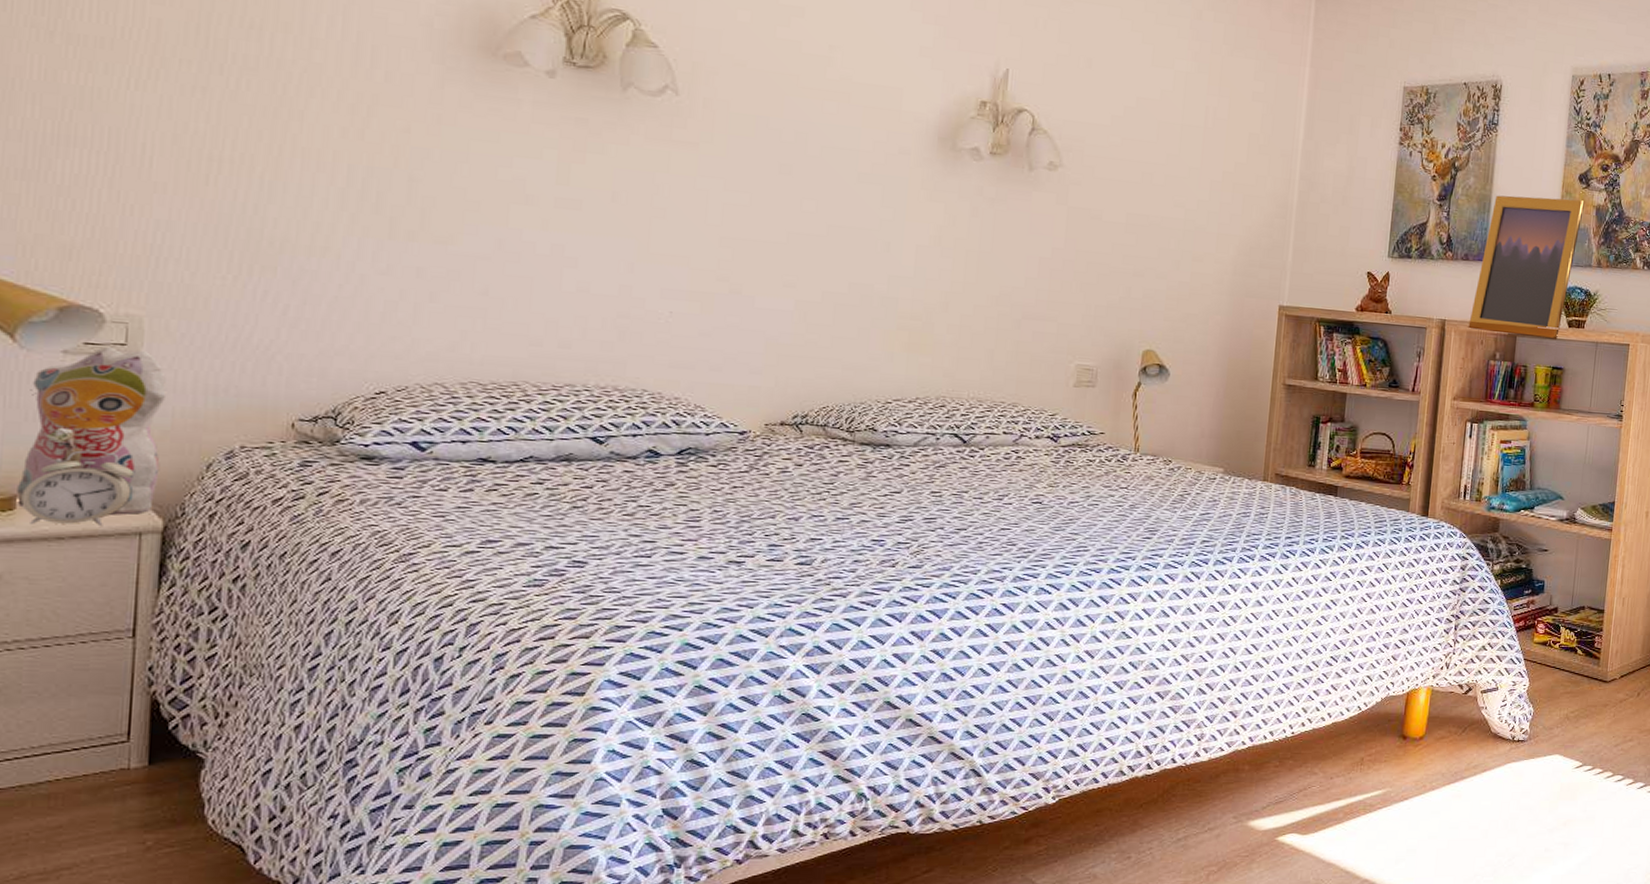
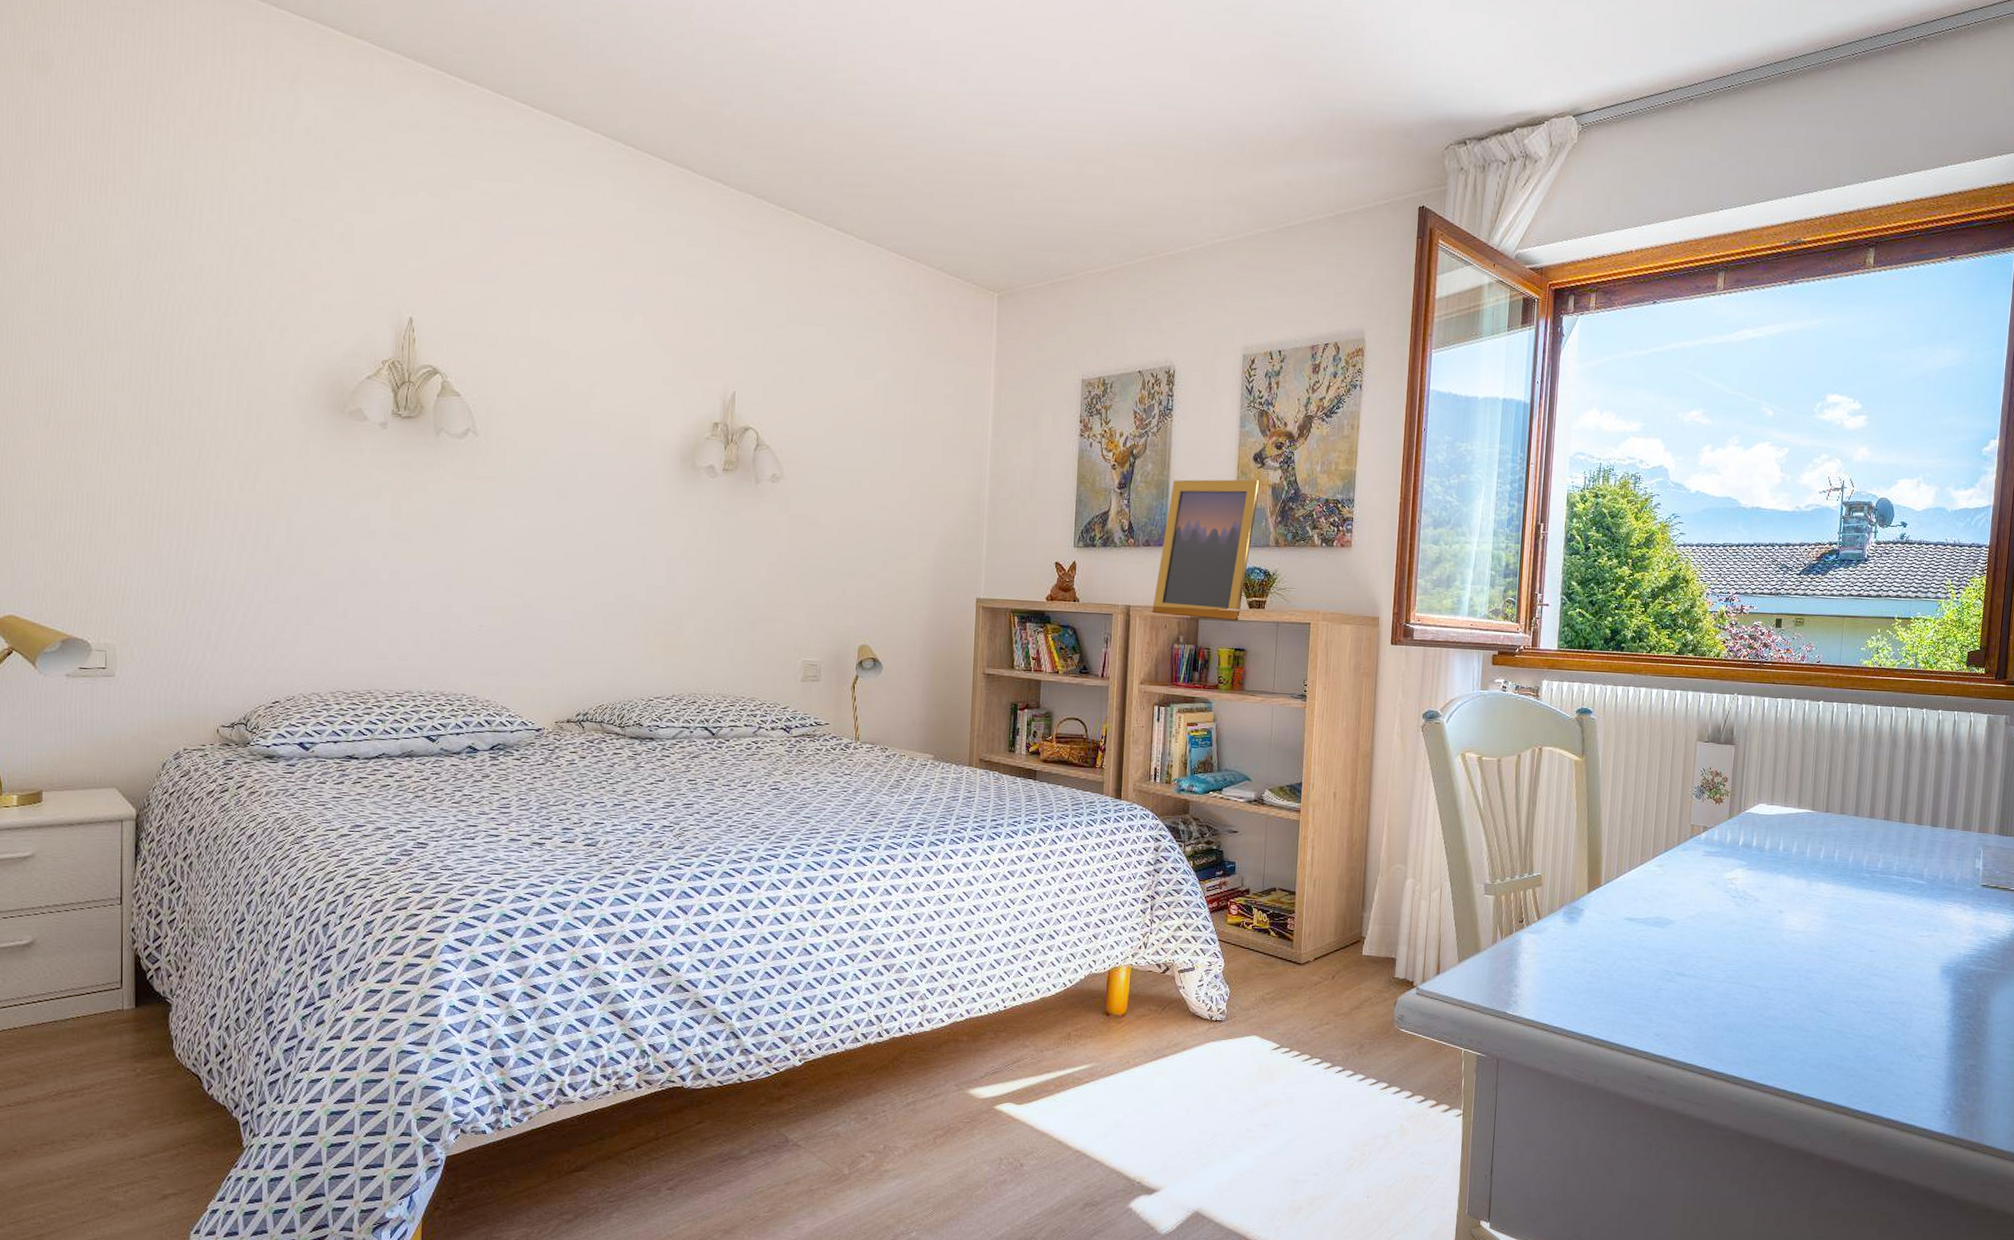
plush toy: present [16,347,167,515] -> none [43,671,134,806]
alarm clock: present [21,450,135,527] -> none [45,754,116,815]

